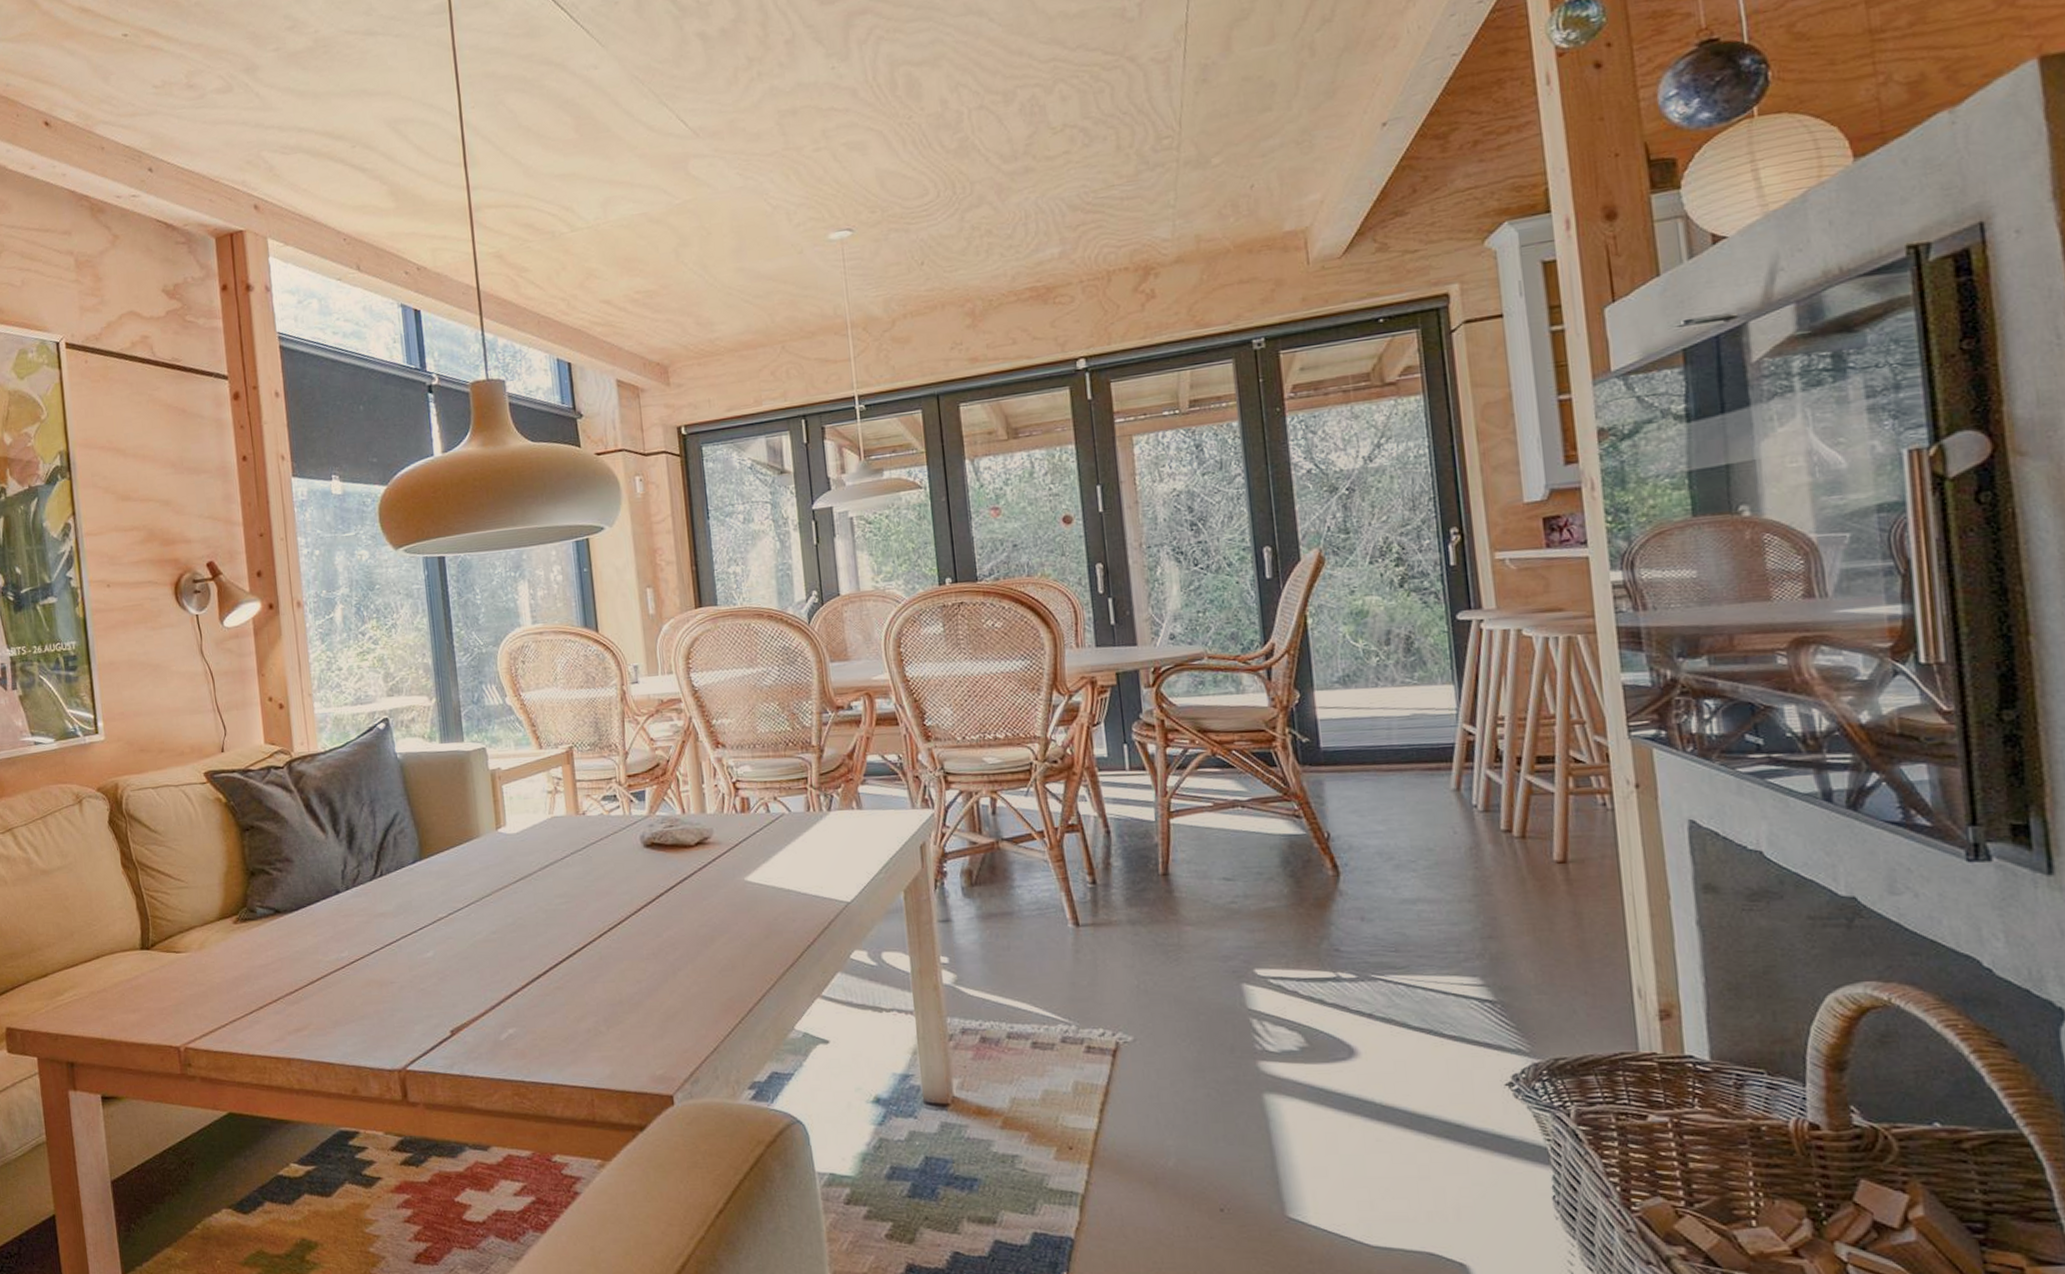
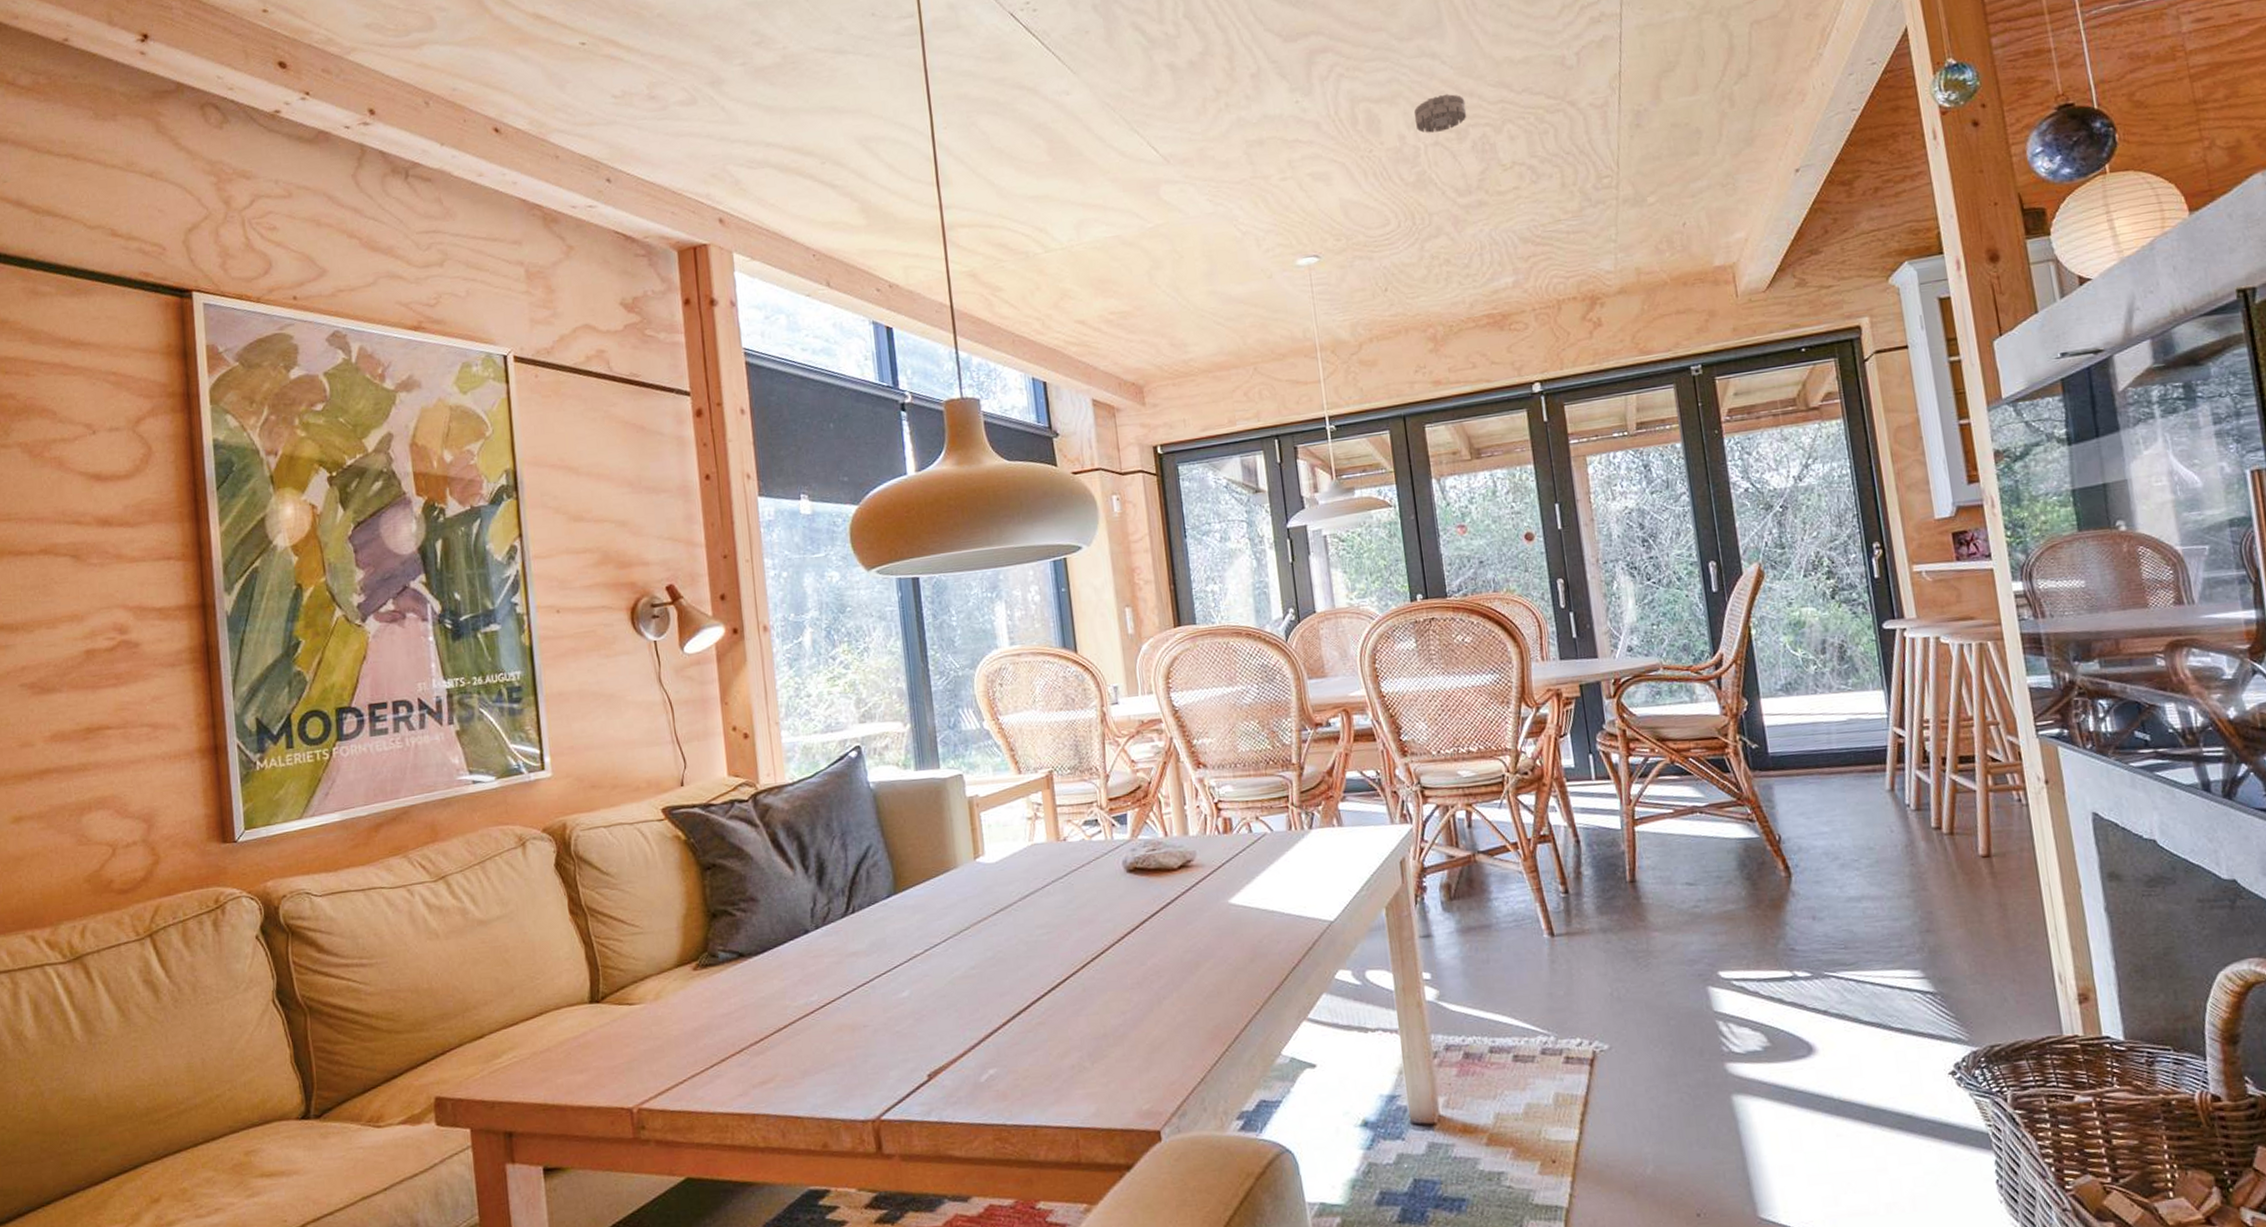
smoke detector: none [957,53,1016,97] -> present [1413,93,1467,133]

